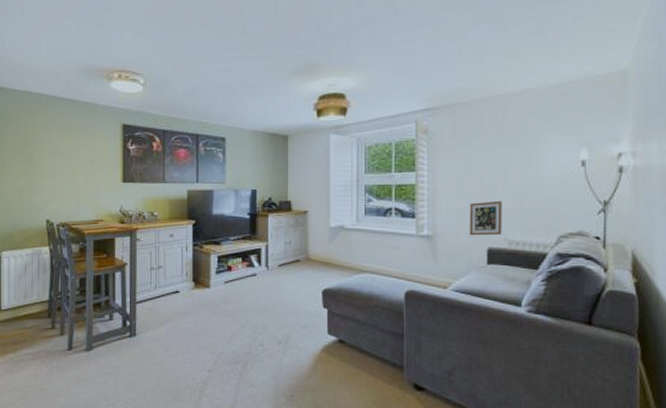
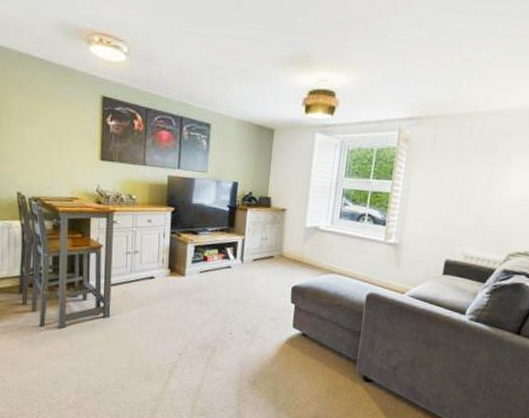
picture frame: present [469,201,502,236] -> none [431,216,465,249]

